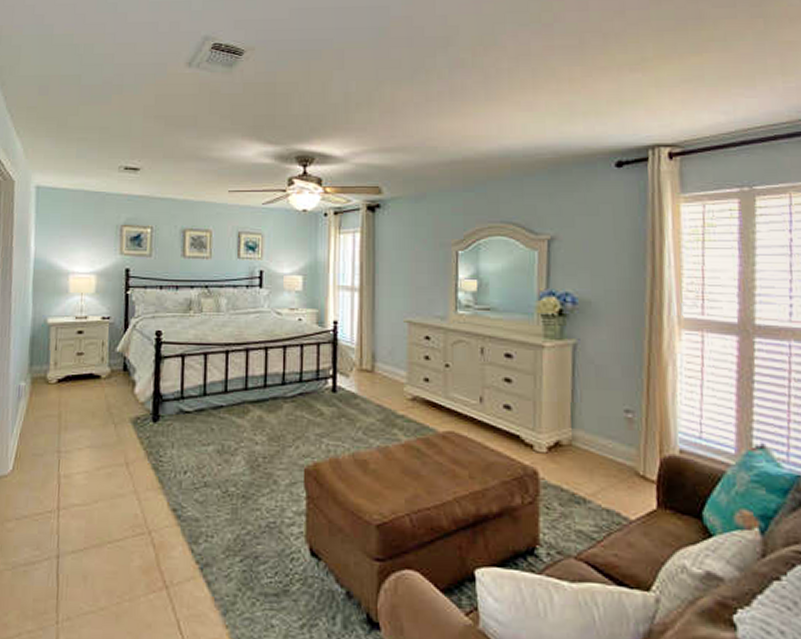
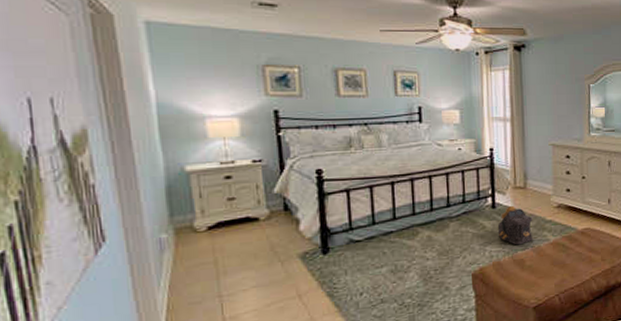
backpack: none [337,392,381,442] -> present [497,206,534,246]

